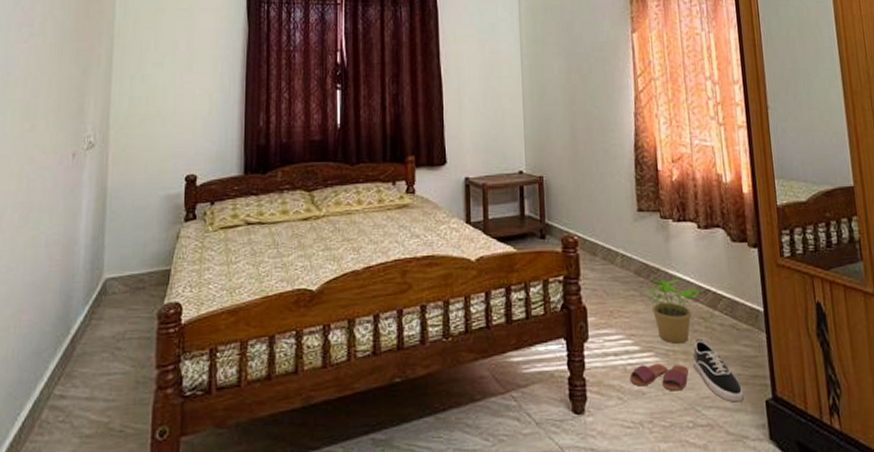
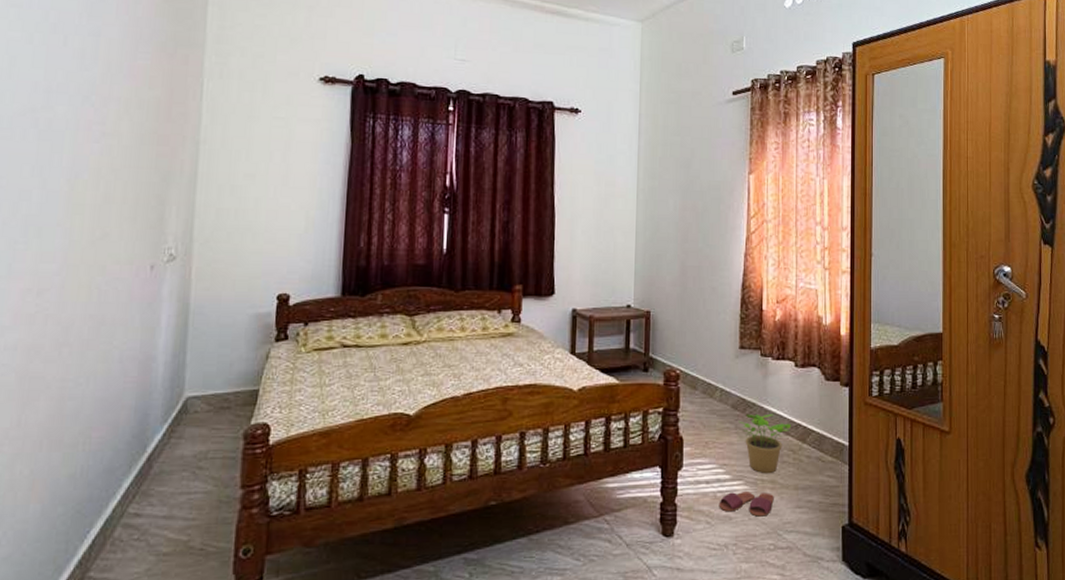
shoe: present [693,339,744,403] -> none [779,470,823,528]

